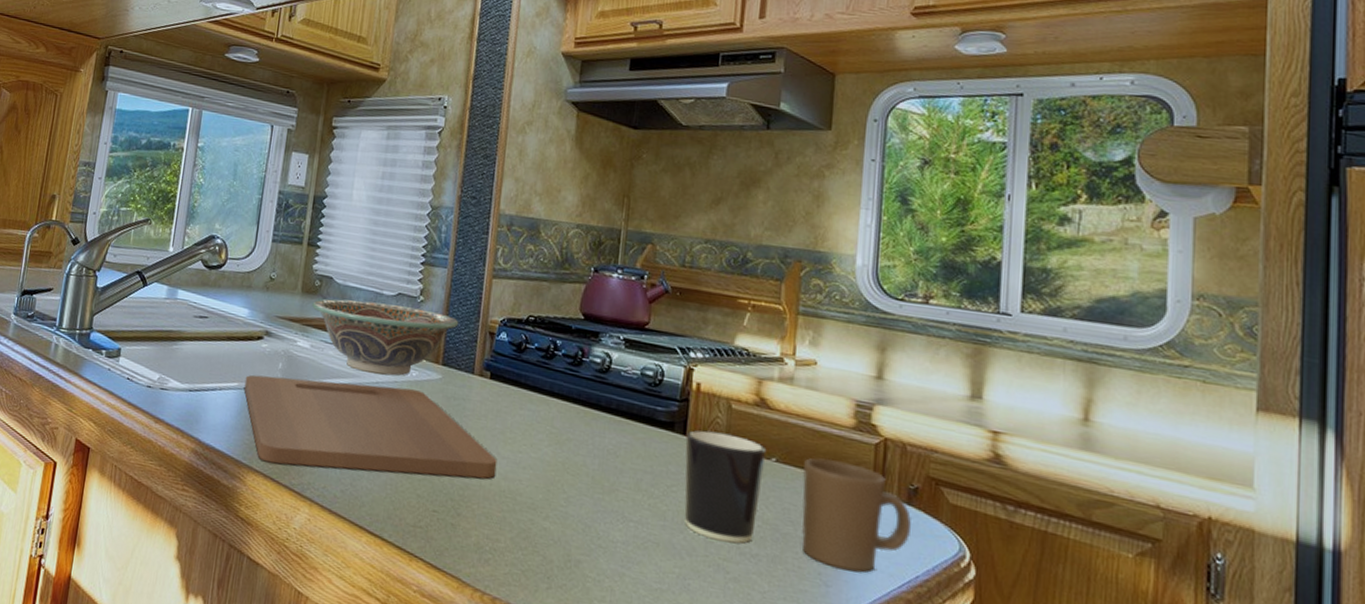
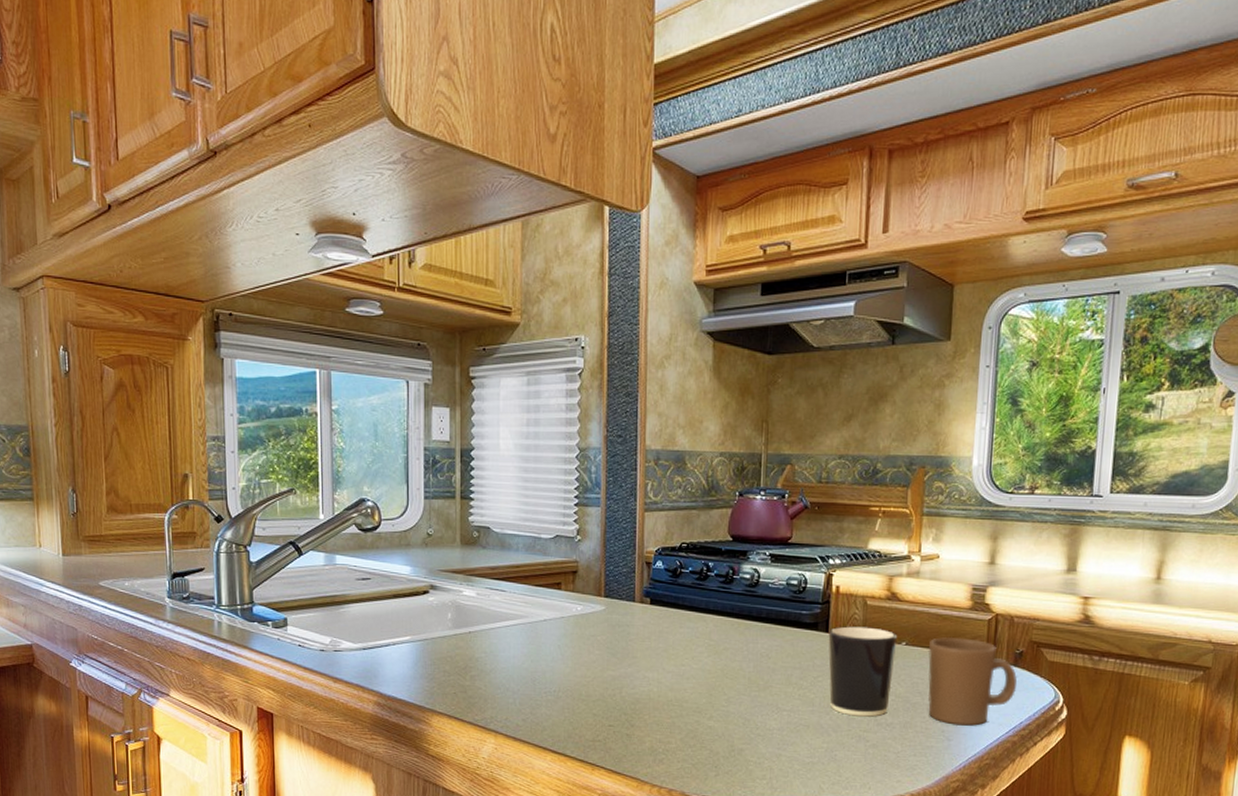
cutting board: present [243,374,498,480] -> none [417,622,663,706]
decorative bowl: present [312,299,459,376] -> none [473,546,617,613]

